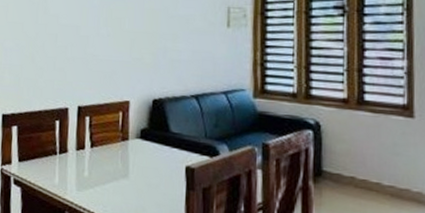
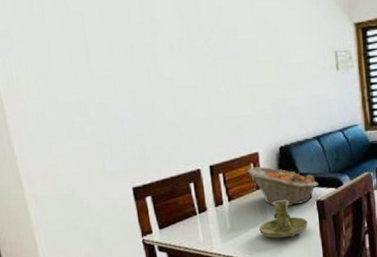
fruit basket: none [115,116,191,167] -> present [247,166,318,206]
candle holder: none [118,157,173,203] -> present [259,200,308,239]

